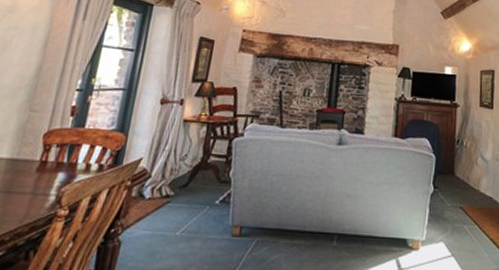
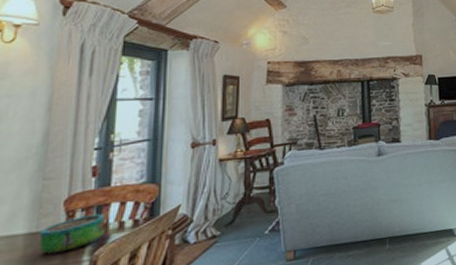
decorative bowl: none [16,151,76,183] -> present [39,213,105,255]

